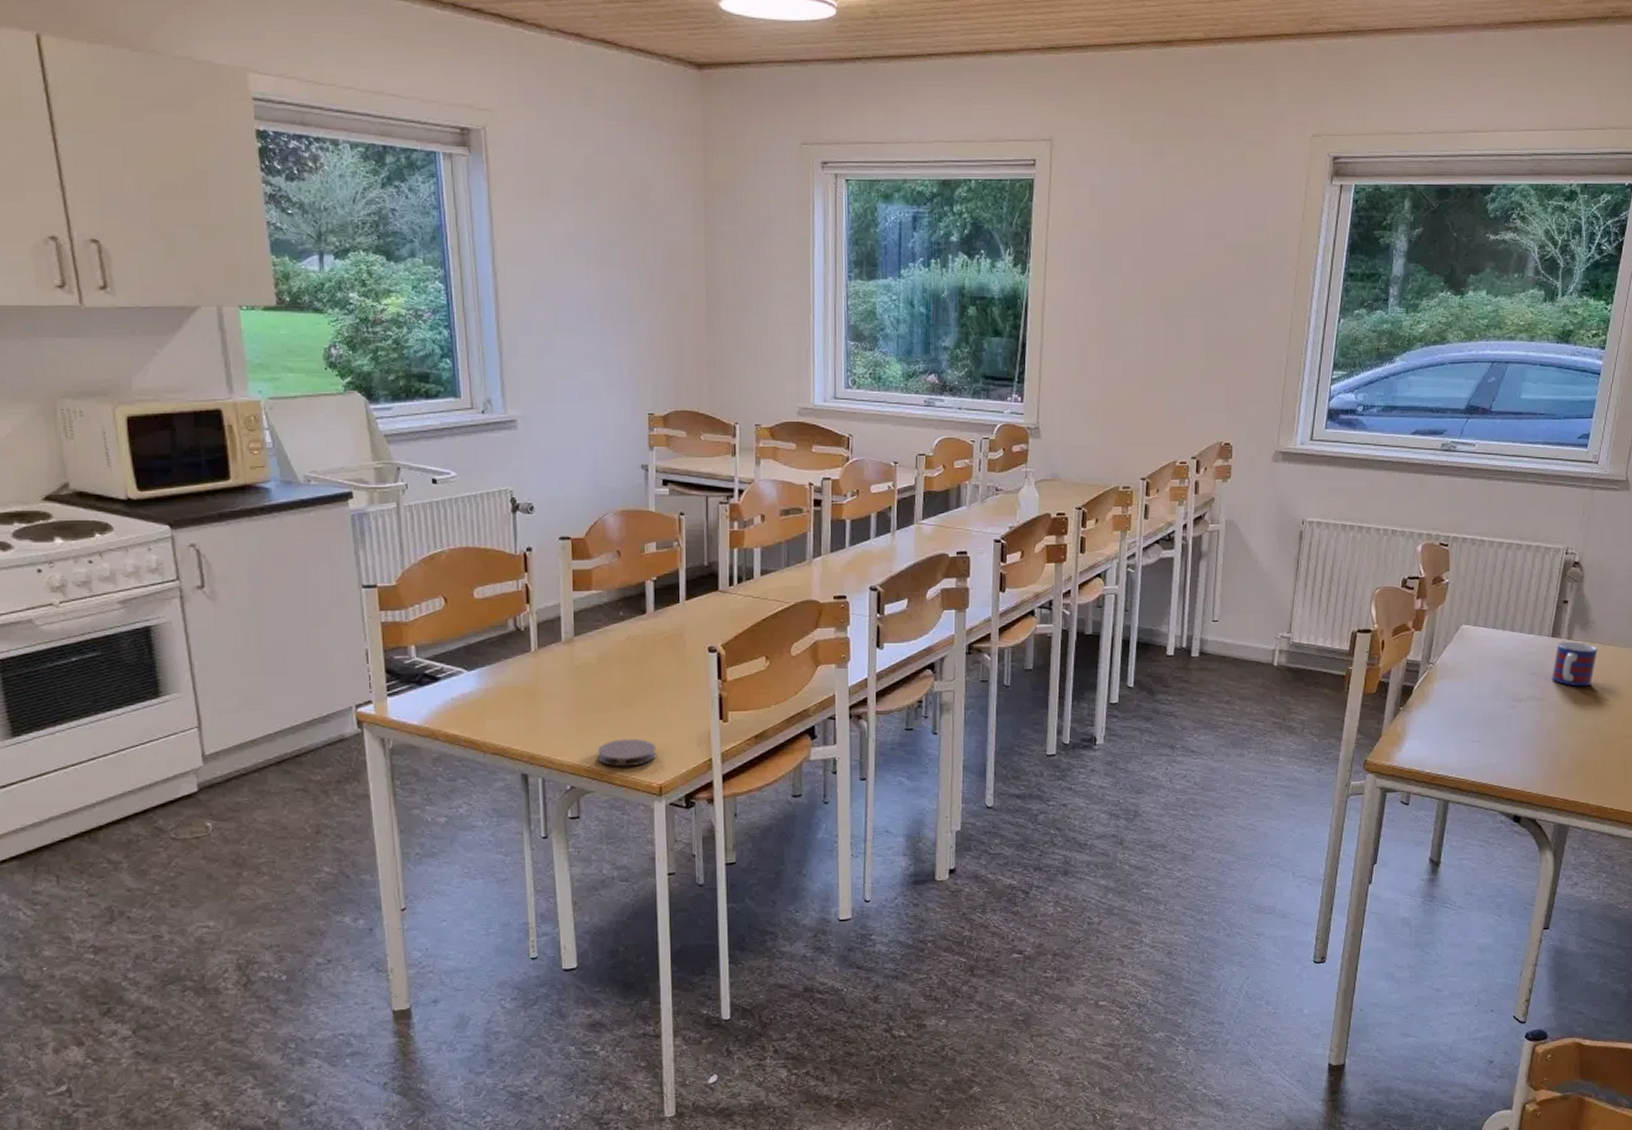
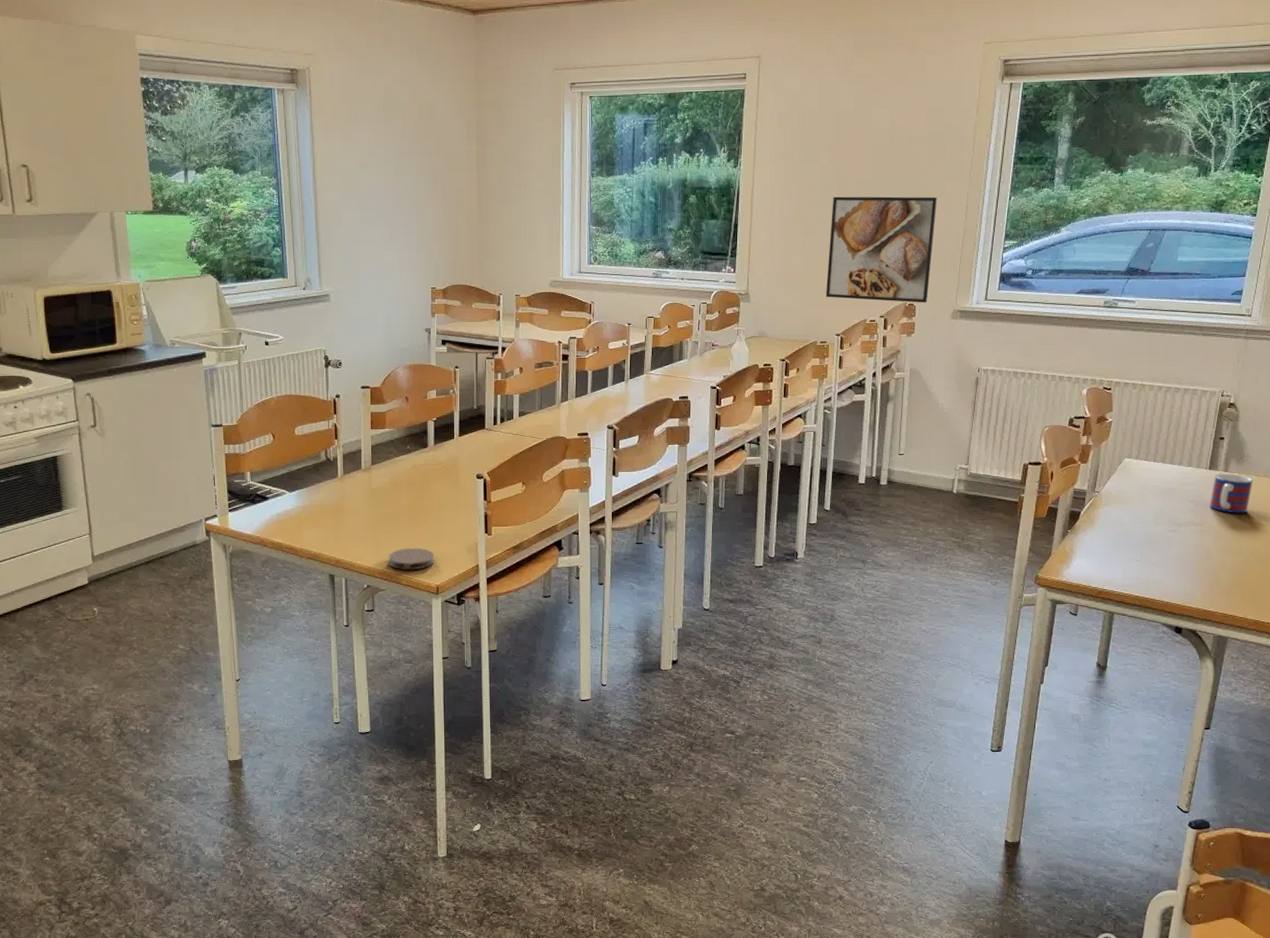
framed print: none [1129,313,1258,442] -> present [825,196,938,303]

